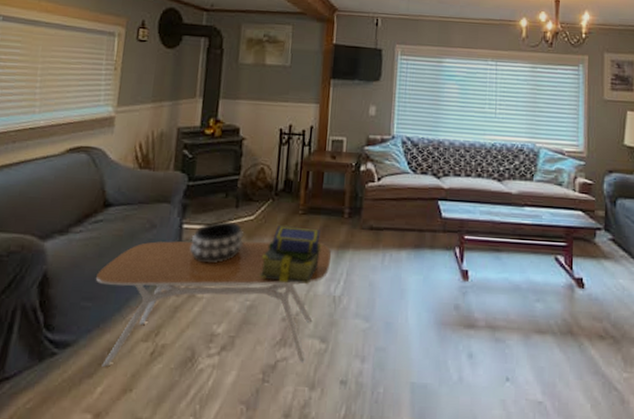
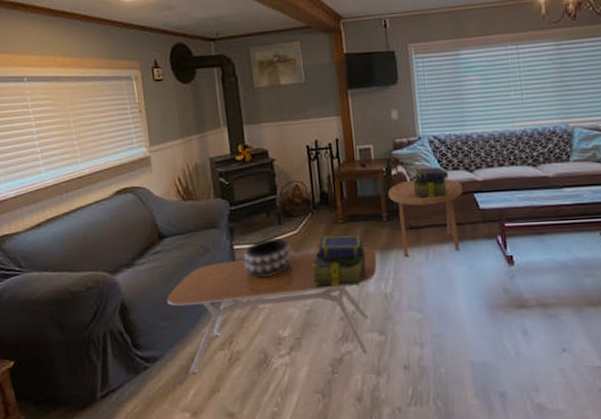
side table: none [353,178,428,260] -> present [387,179,463,257]
stack of books: none [379,167,416,200] -> present [413,167,449,198]

